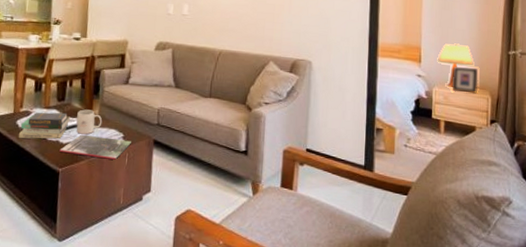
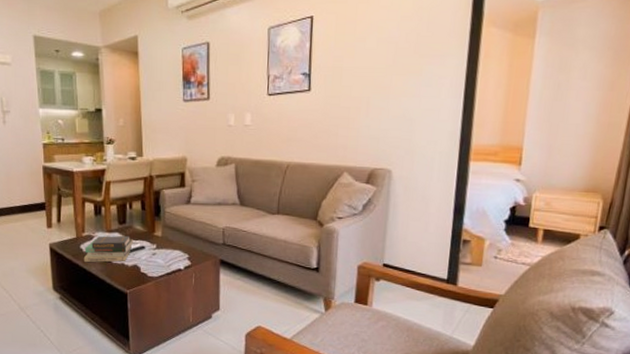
magazine: present [59,134,131,160] -> none [125,256,197,280]
mug: present [76,109,103,135] -> none [140,231,166,257]
table lamp: present [437,44,473,87] -> none [541,142,586,191]
picture frame: present [453,67,478,94] -> none [557,168,590,198]

